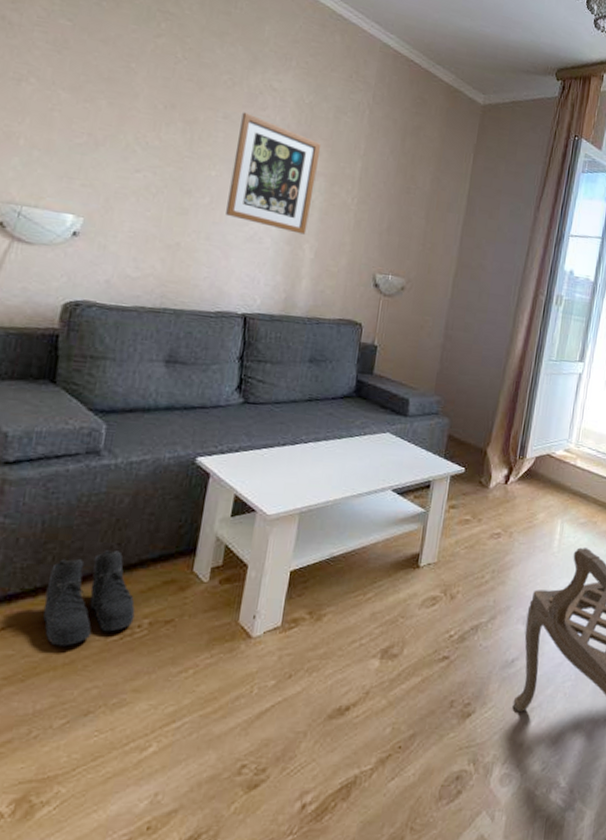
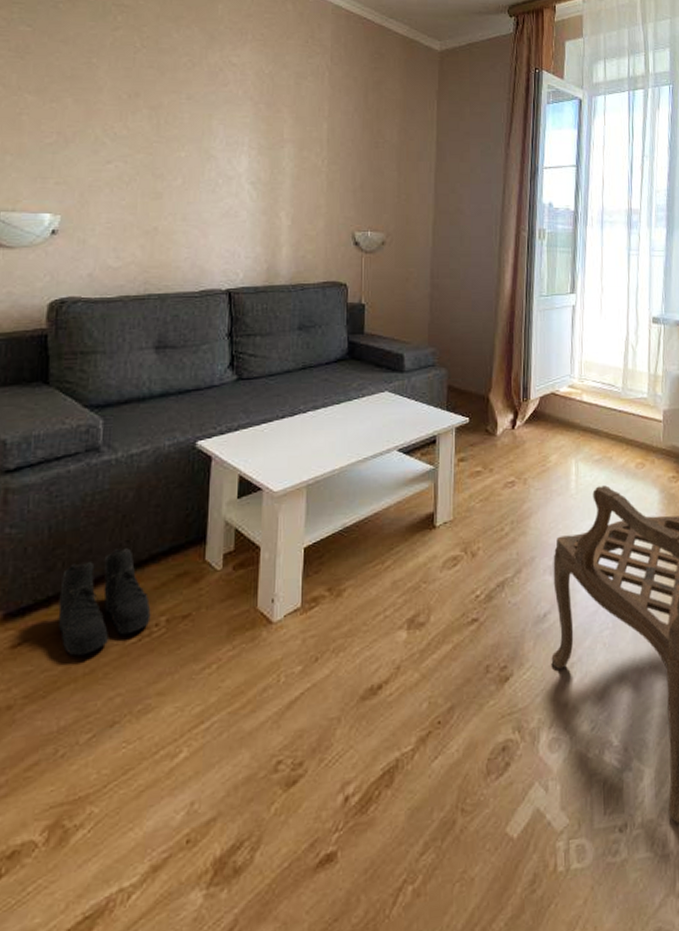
wall art: present [226,112,322,235] -> none [199,91,286,203]

